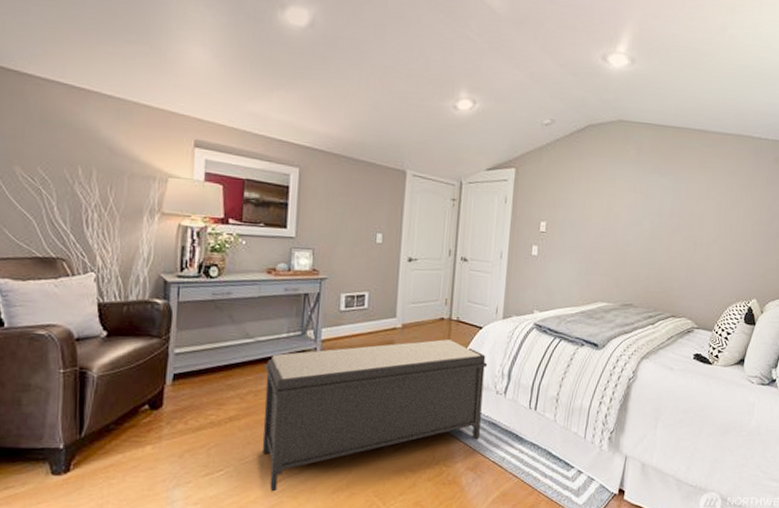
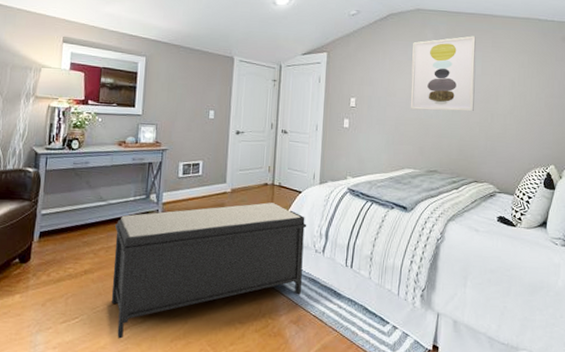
wall art: none [607,153,683,240] -> present [410,36,476,112]

